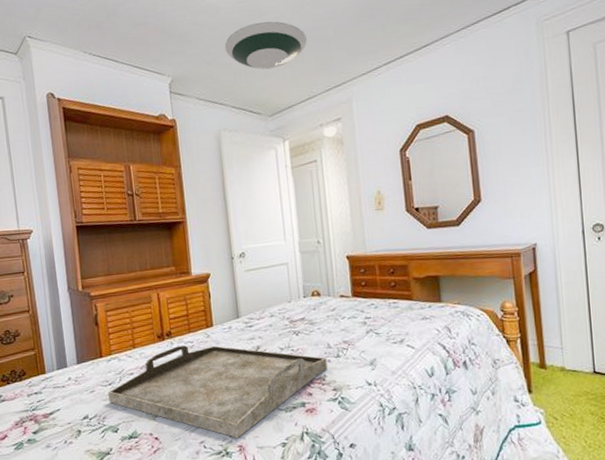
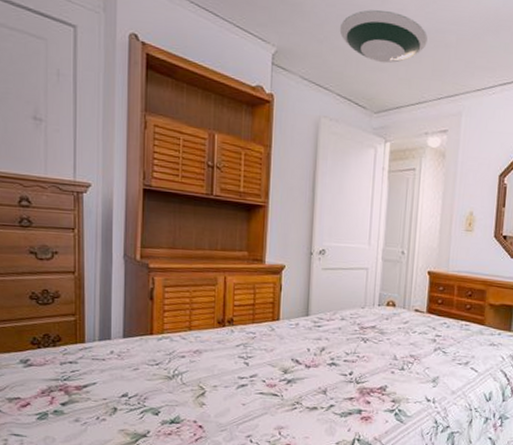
serving tray: present [108,345,327,439] -> none [154,335,391,437]

